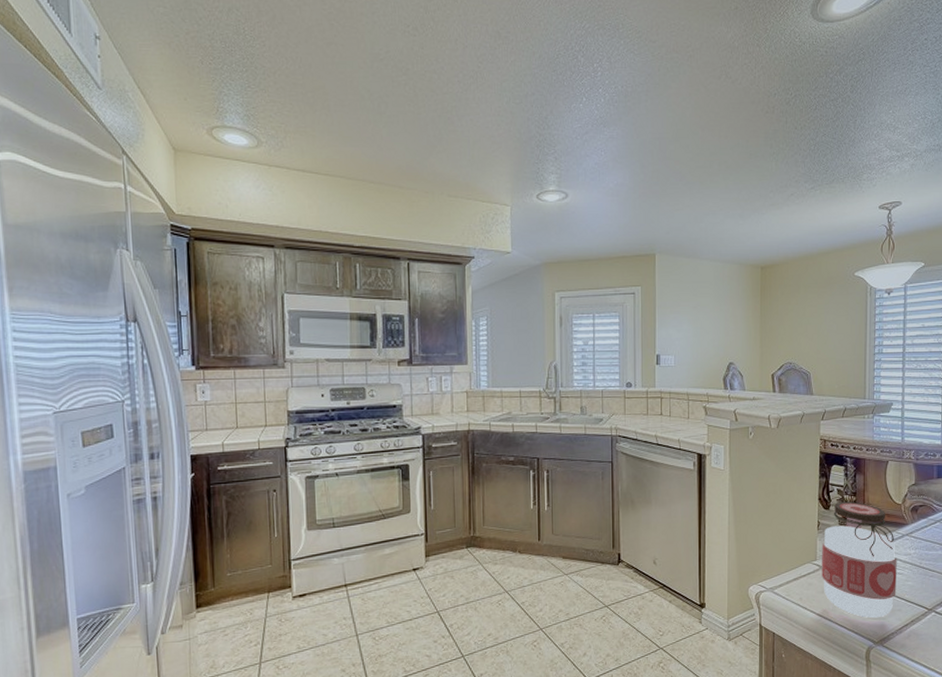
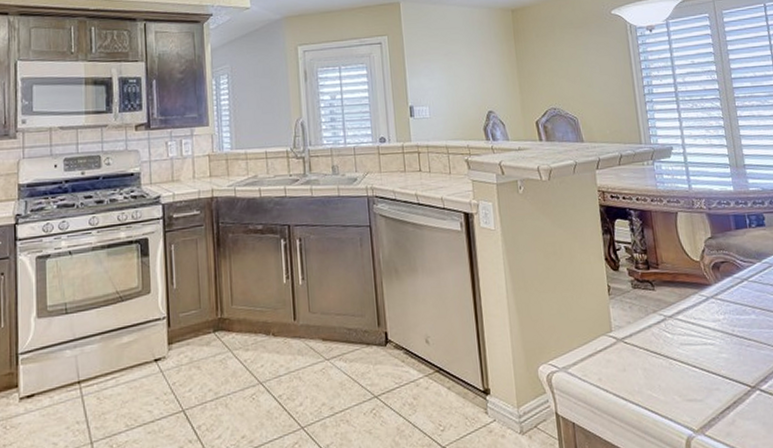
jar: present [822,501,897,619] -> none [616,260,711,401]

